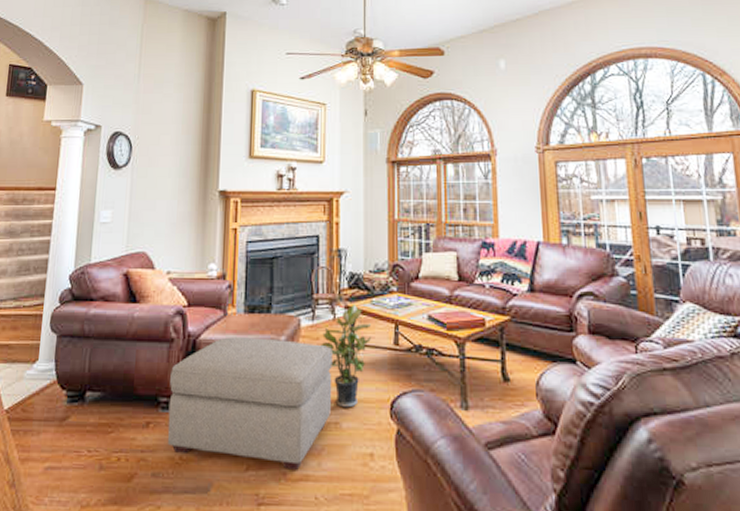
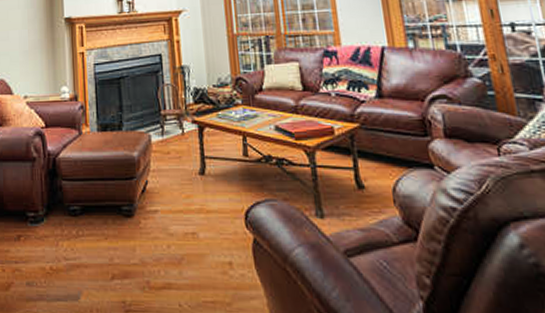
ottoman: present [167,337,333,470] -> none [35,154,188,278]
potted plant: present [321,303,372,408] -> none [172,117,221,219]

